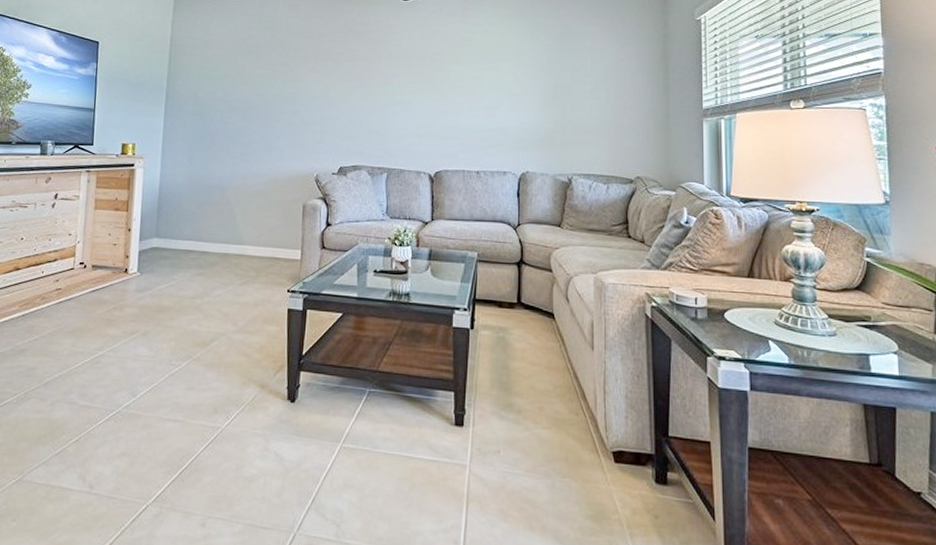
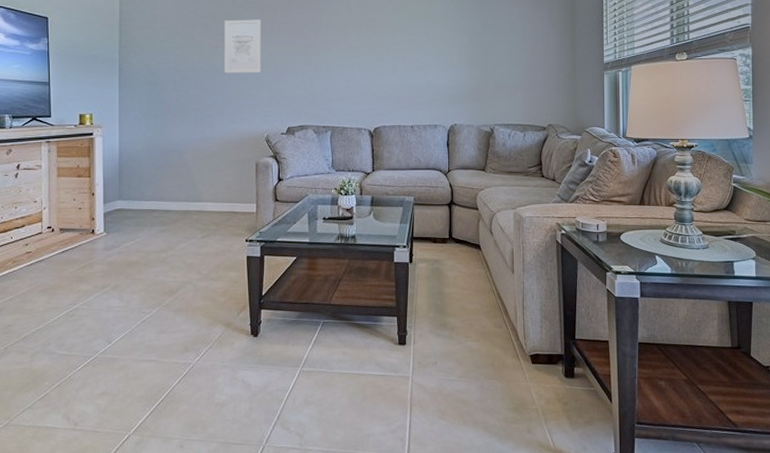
wall art: none [275,49,317,107] -> present [224,19,261,74]

